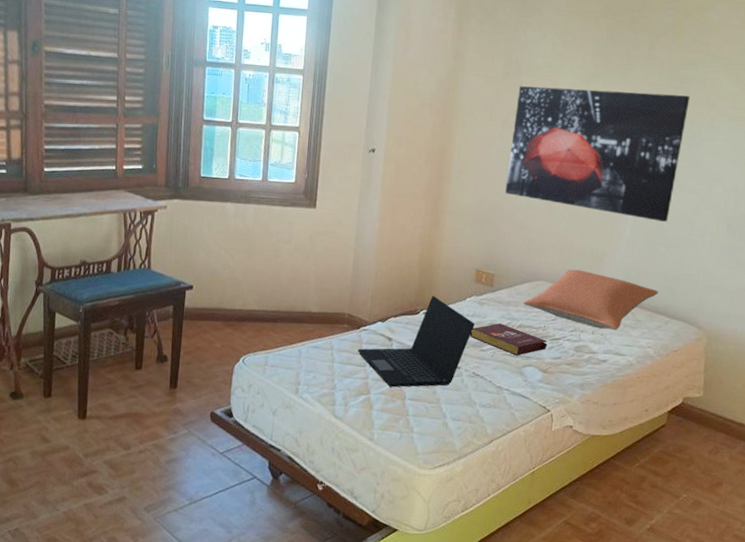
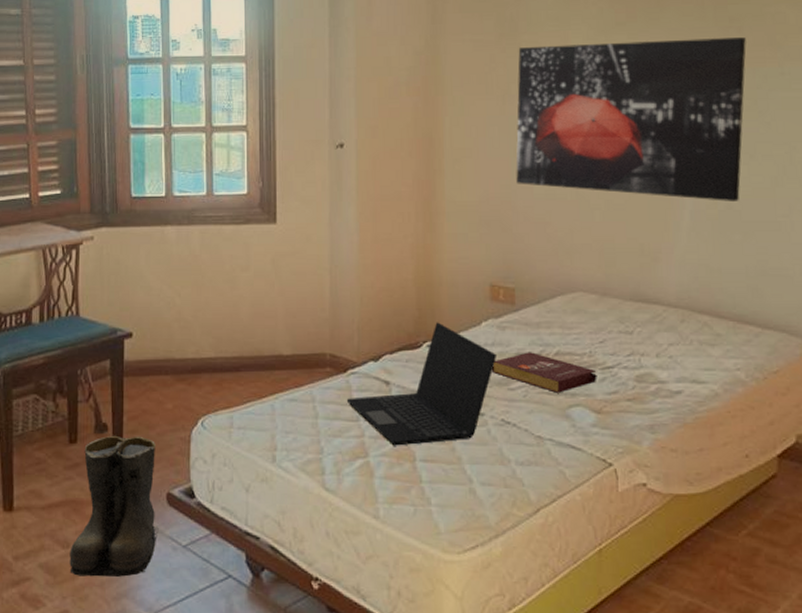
boots: none [129,365,205,474] -> present [69,435,159,577]
pillow: present [523,269,659,330] -> none [557,273,741,349]

